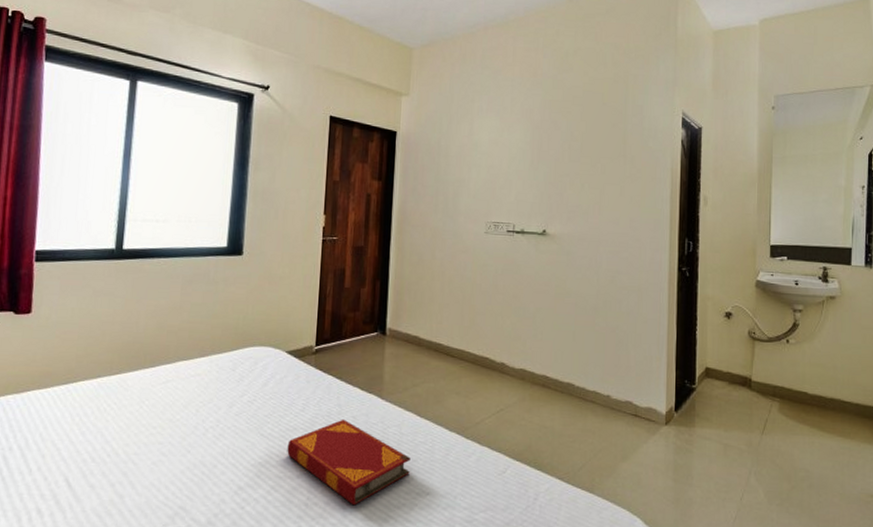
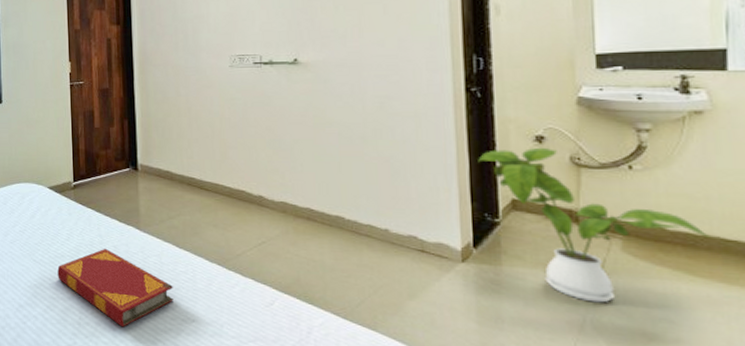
house plant: none [683,322,834,457] -> present [478,147,710,303]

